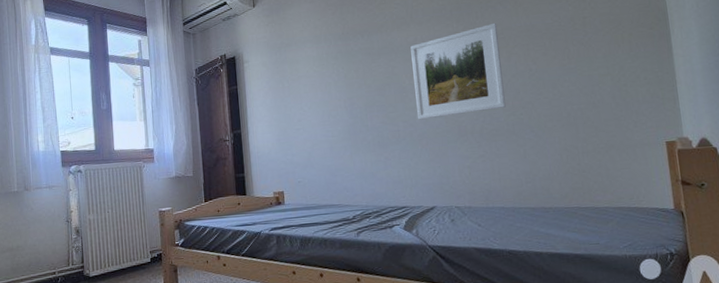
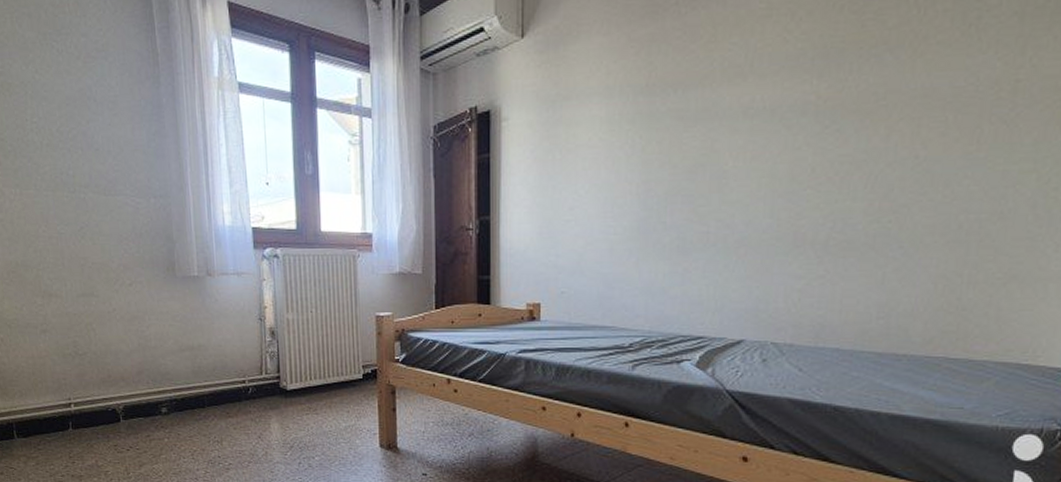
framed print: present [410,22,506,120] -> none [738,81,880,220]

